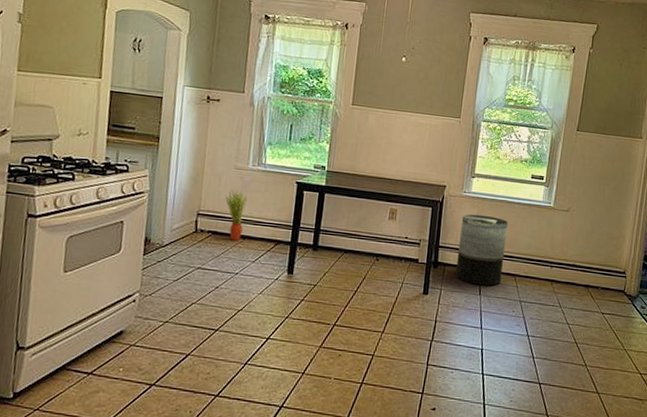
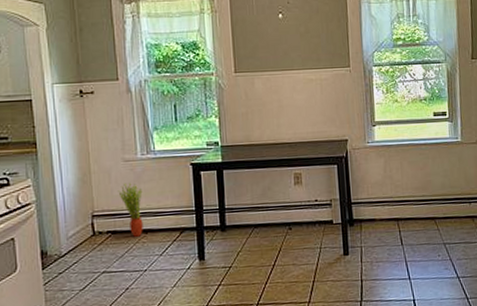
trash can: present [456,214,508,286] -> none [369,162,421,236]

